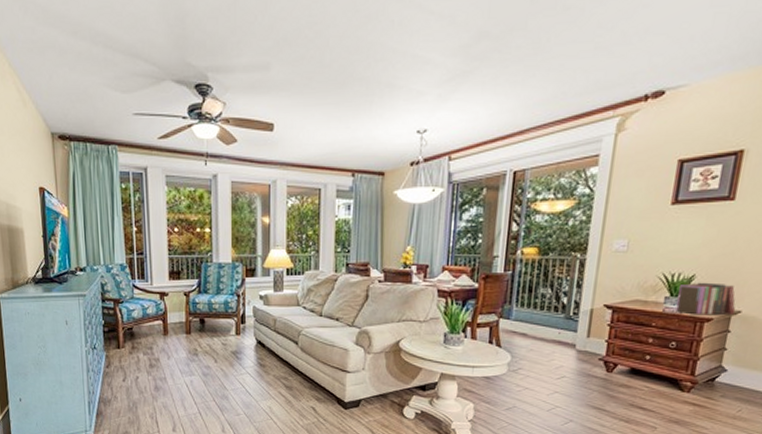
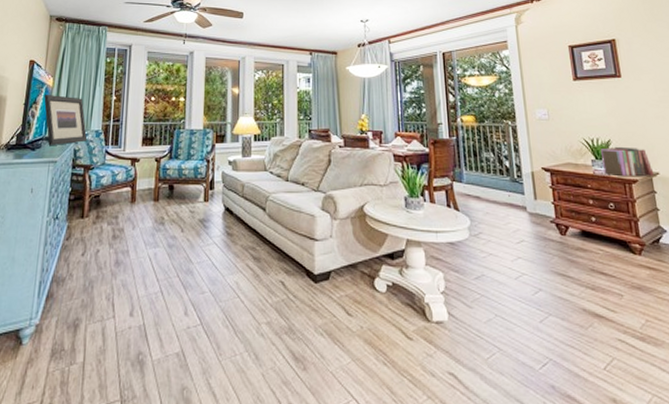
picture frame: none [61,225,113,280] -> present [44,94,88,146]

